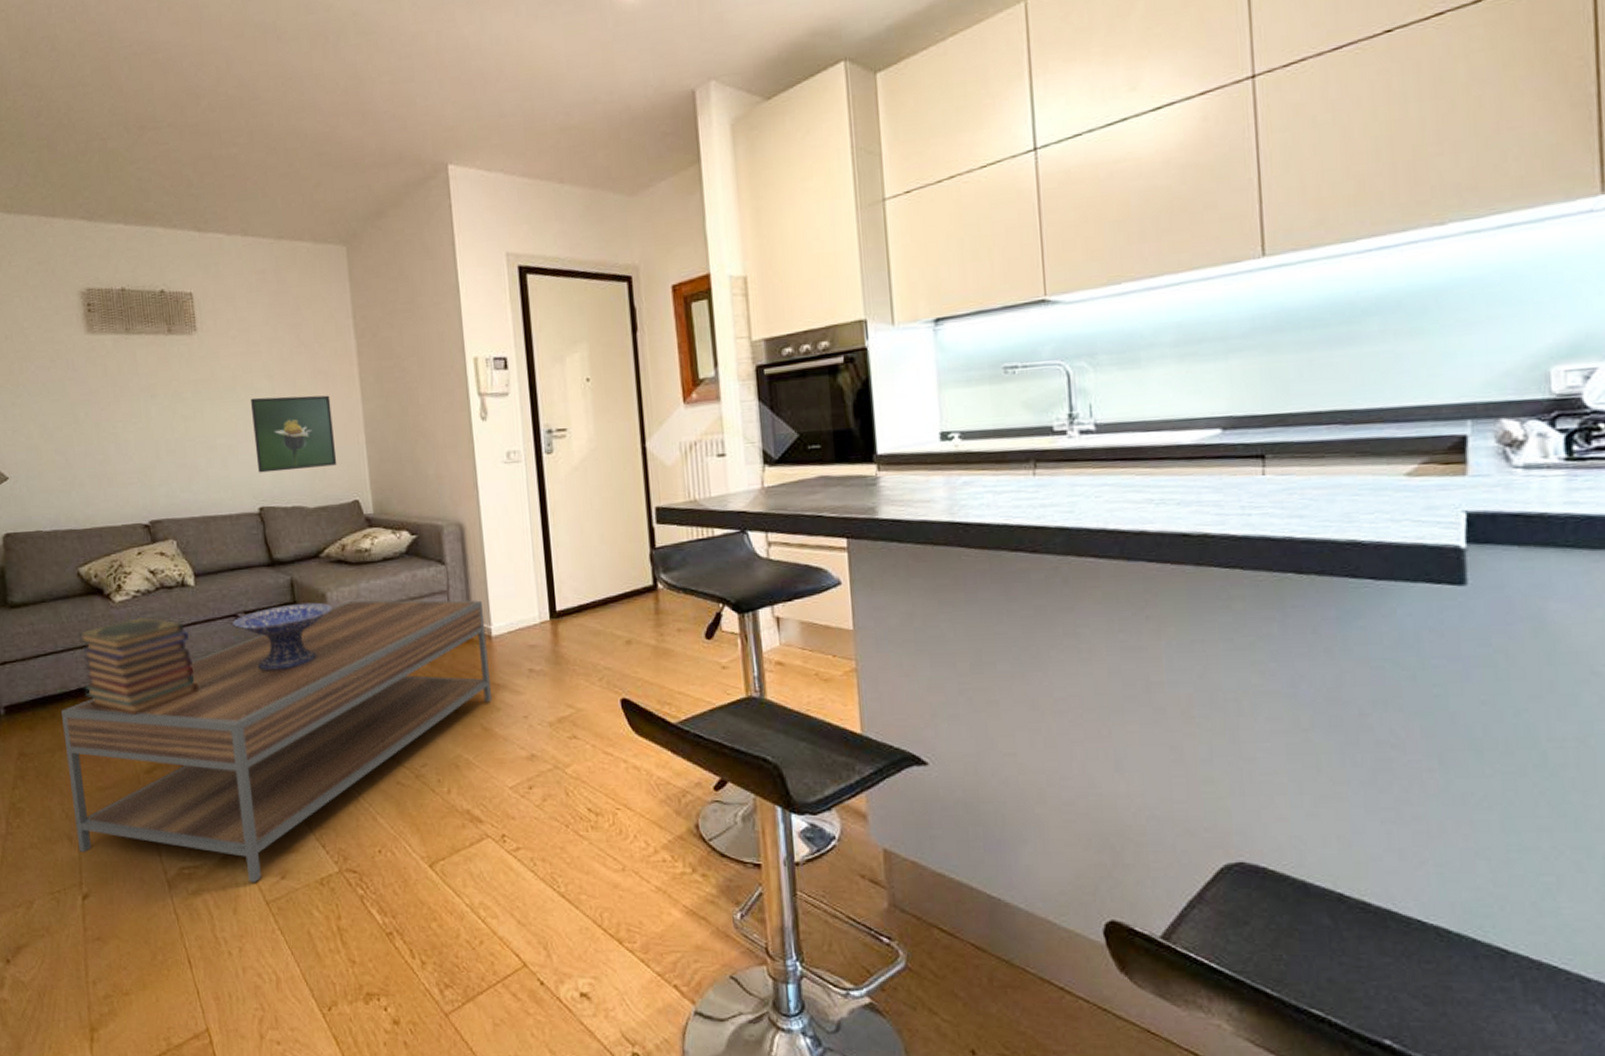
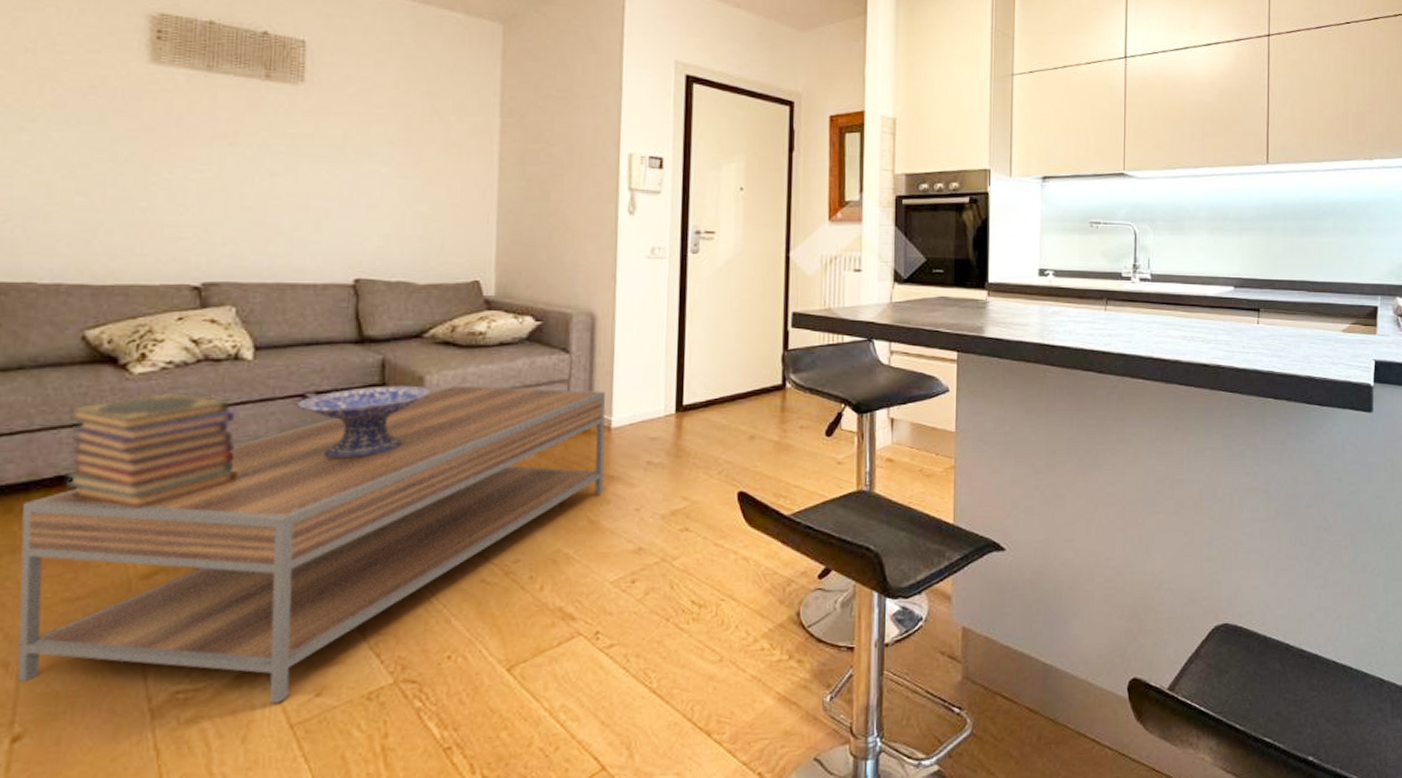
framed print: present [250,395,337,473] -> none [359,161,462,243]

